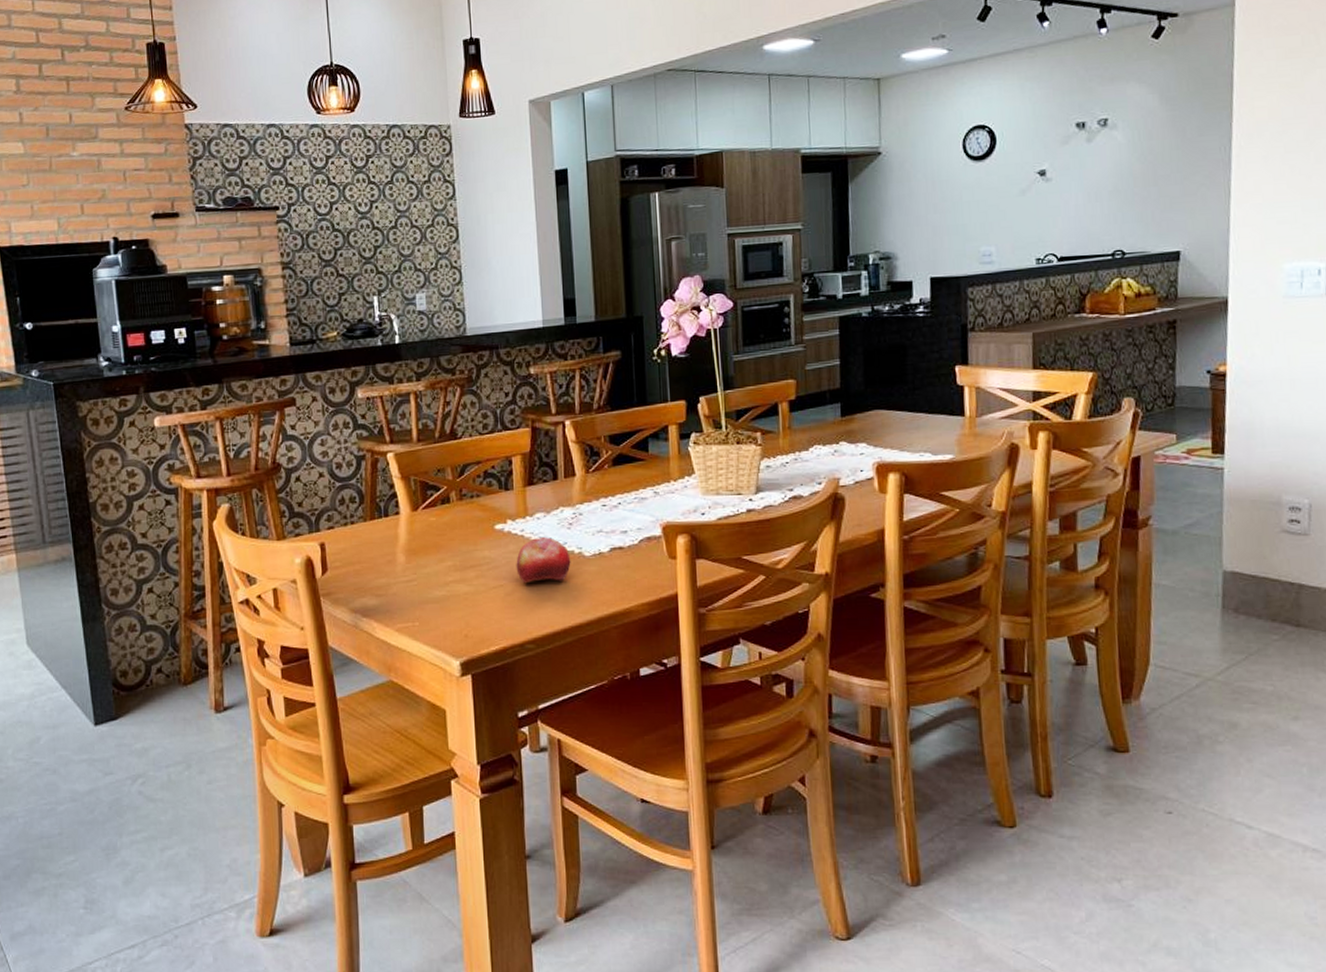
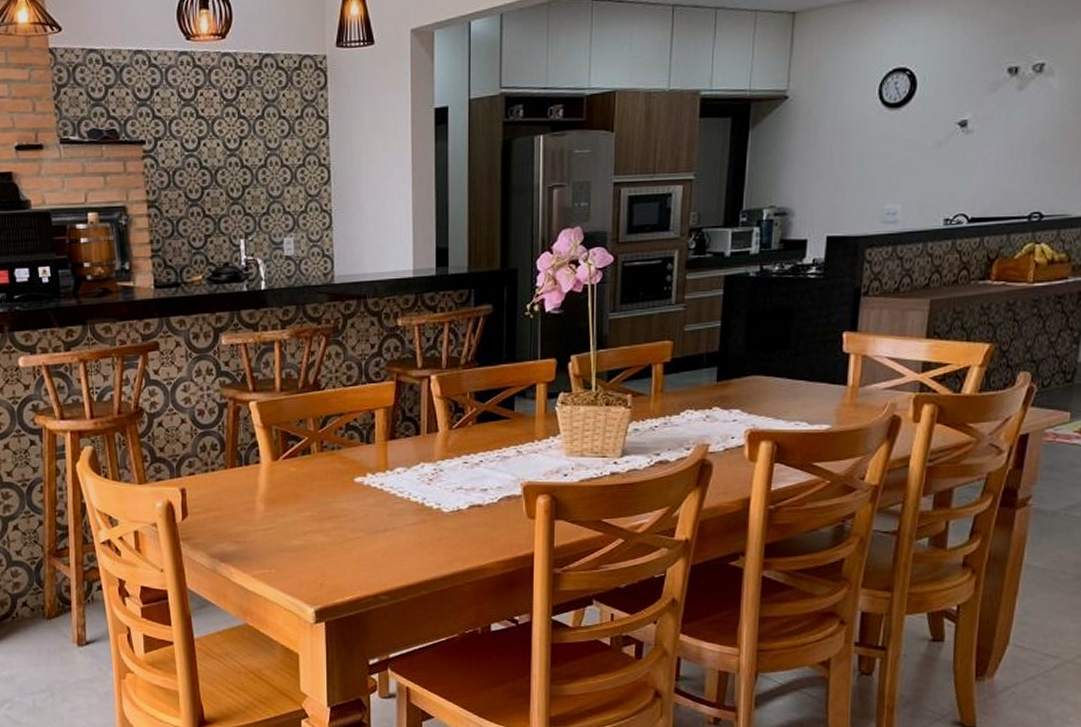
fruit: present [516,537,571,584] -> none [374,492,429,537]

